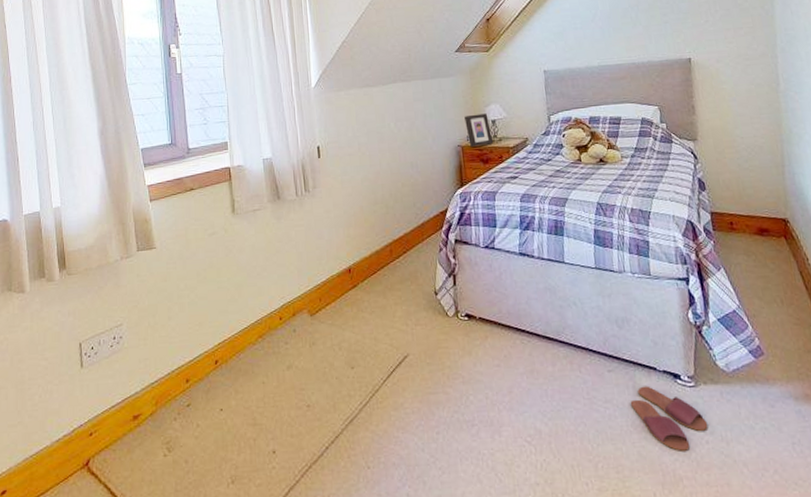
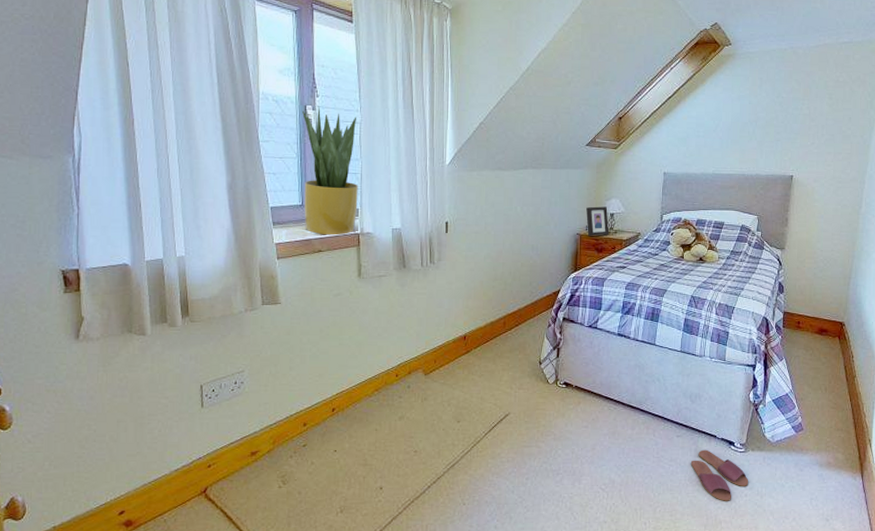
planter: none [167,44,227,173] -> present [302,106,358,236]

